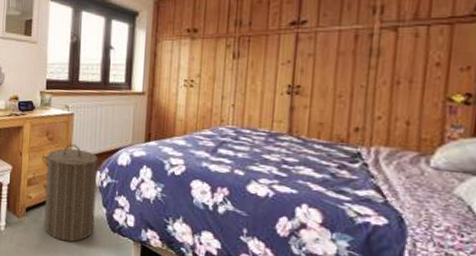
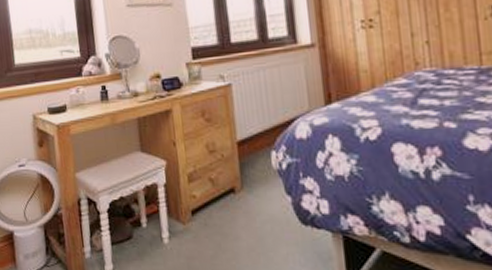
laundry hamper: present [42,144,105,242] -> none [201,122,280,246]

